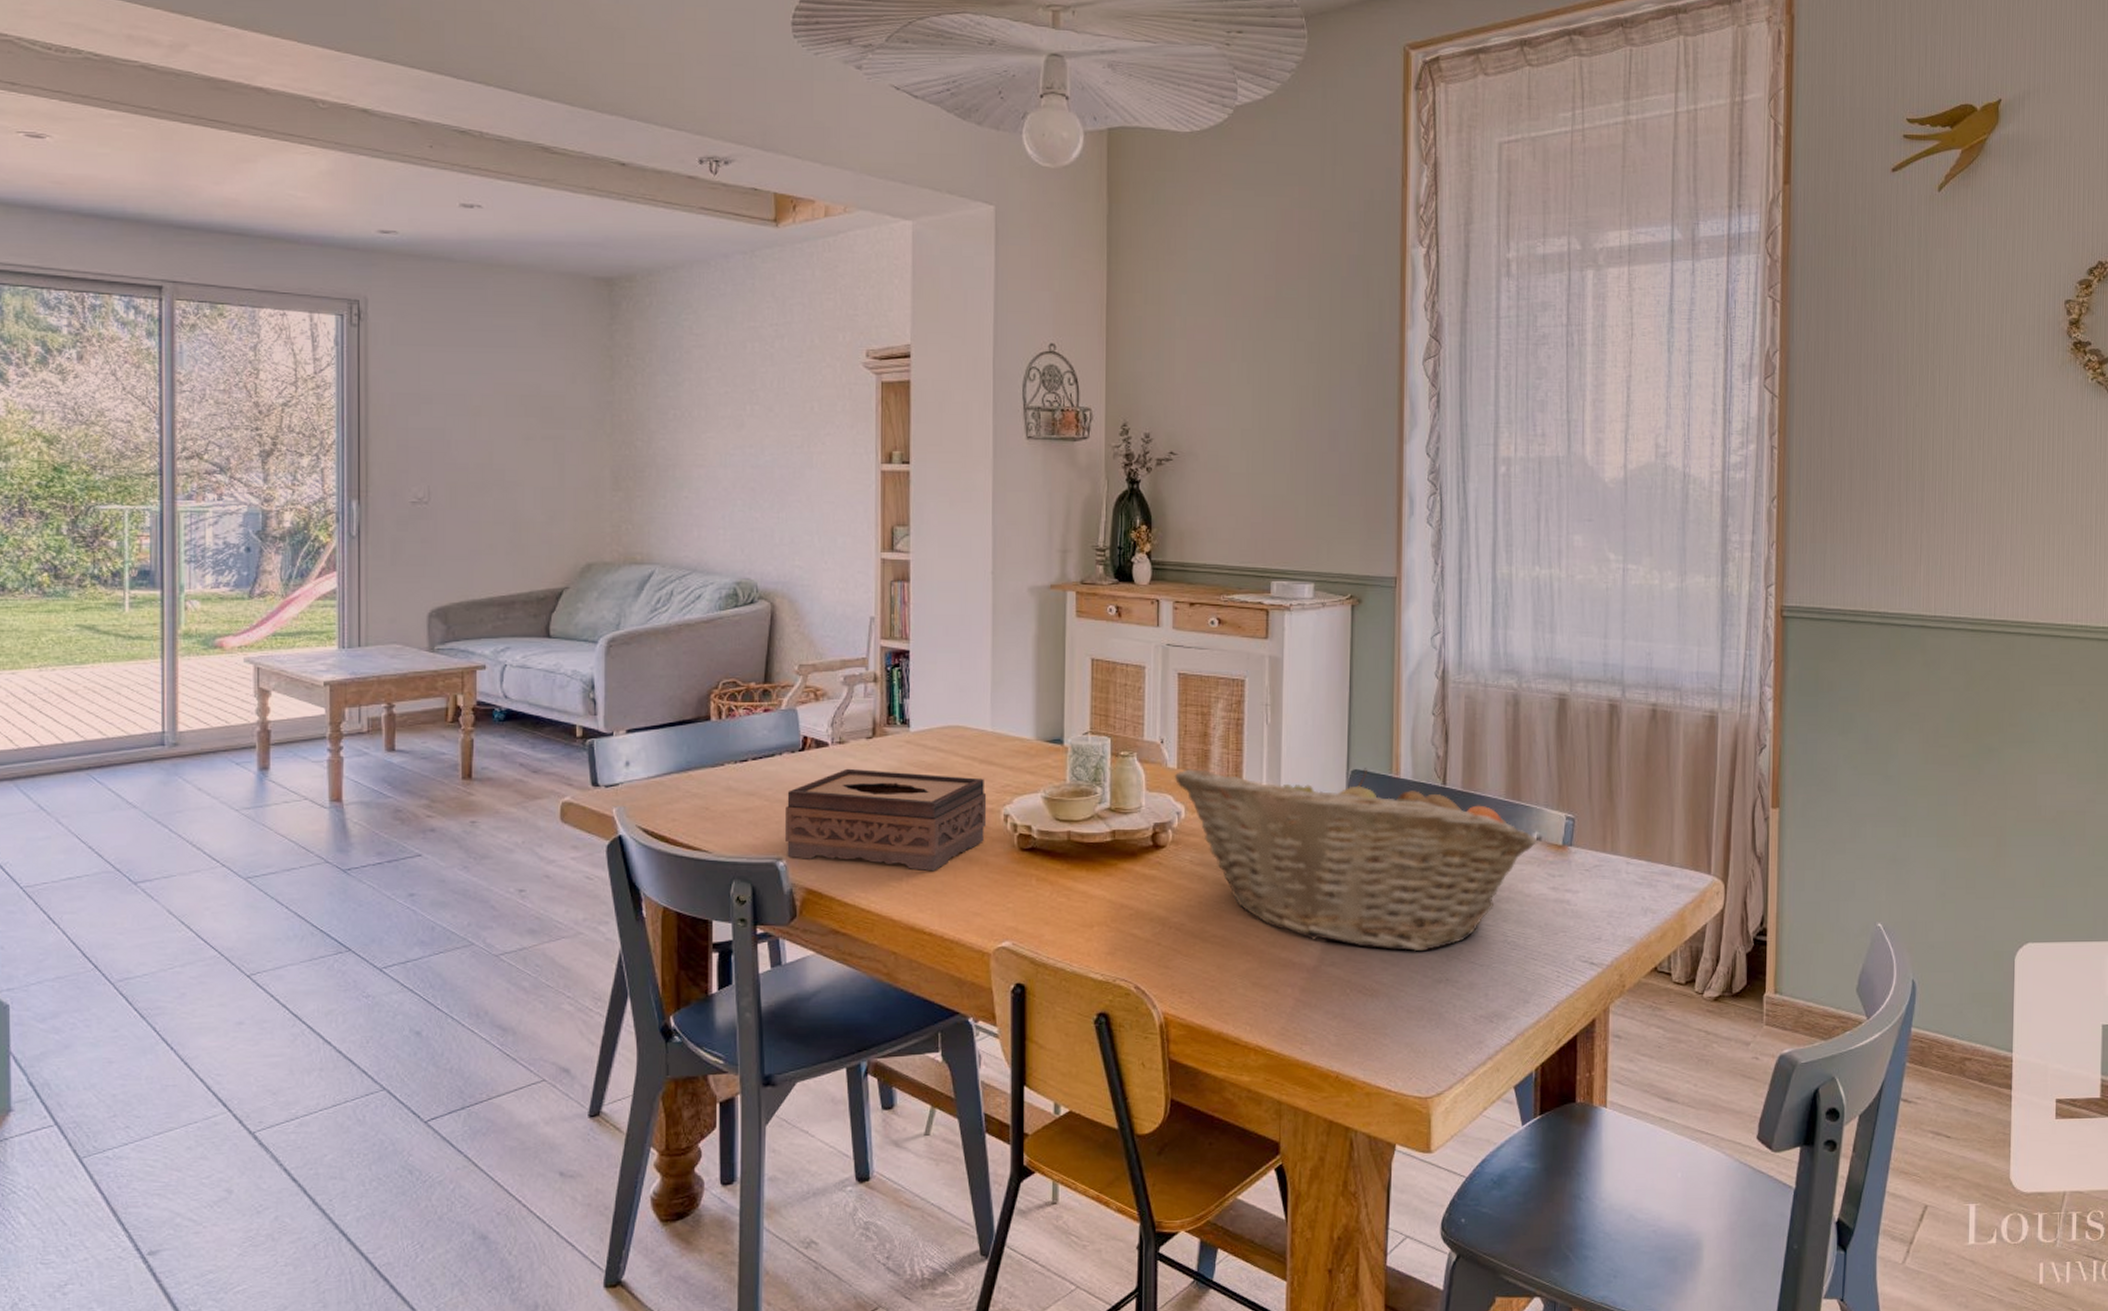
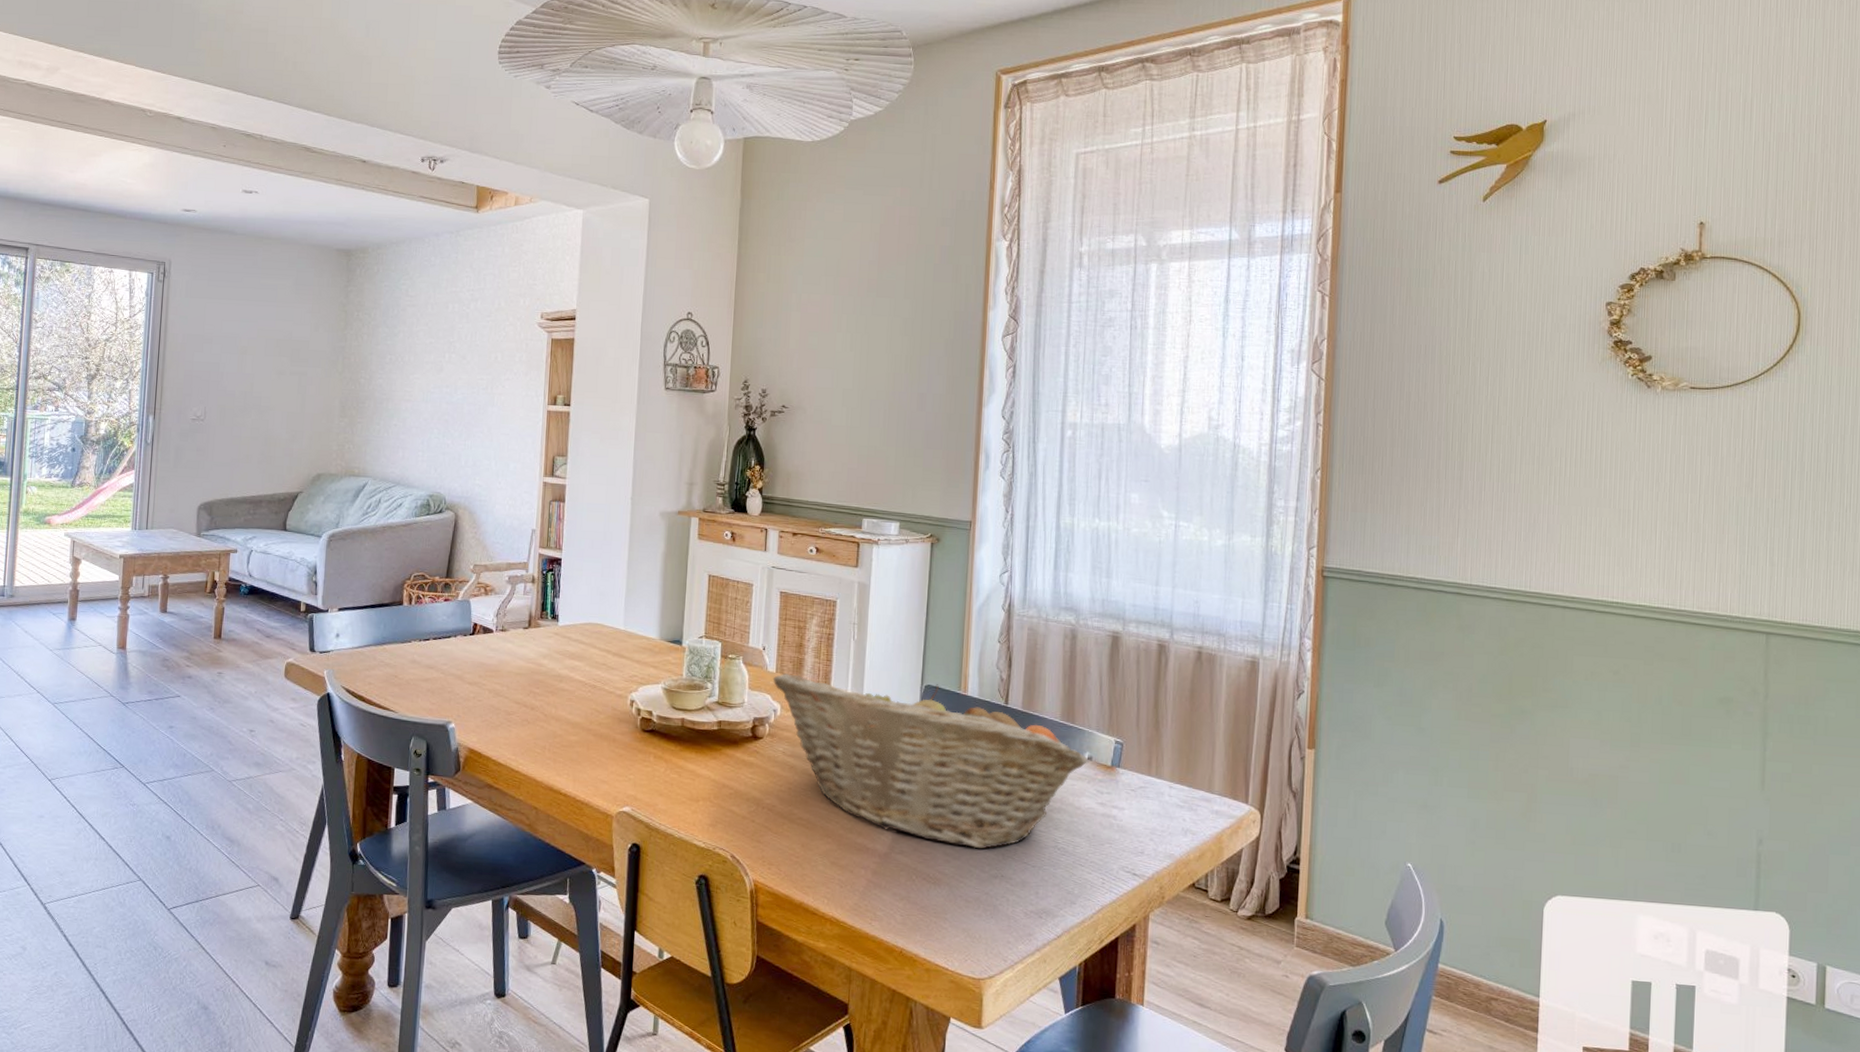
tissue box: present [785,768,987,871] -> none [455,652,617,742]

